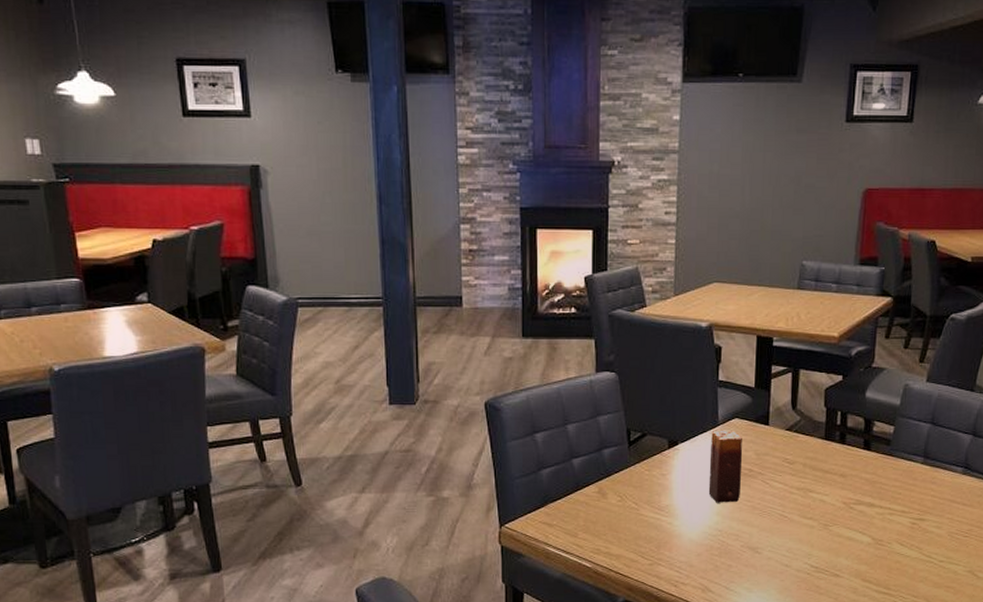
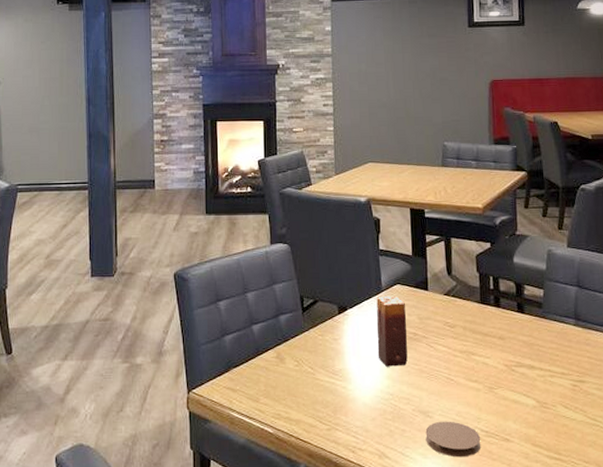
coaster: none [752,557,810,592] -> present [425,421,481,458]

